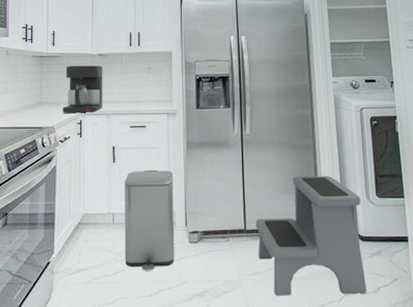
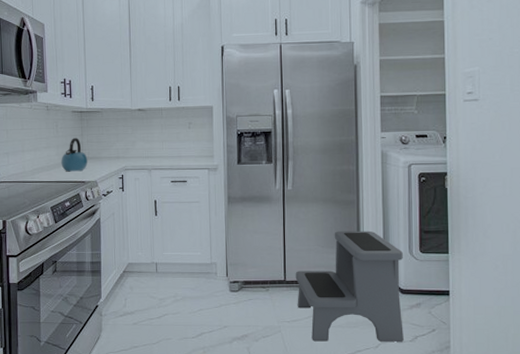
kettle: none [18,83,46,118] -> present [61,138,88,172]
coffee maker: present [62,65,103,114] -> none [104,120,144,169]
pedal bin: present [124,169,175,271] -> none [166,223,216,316]

